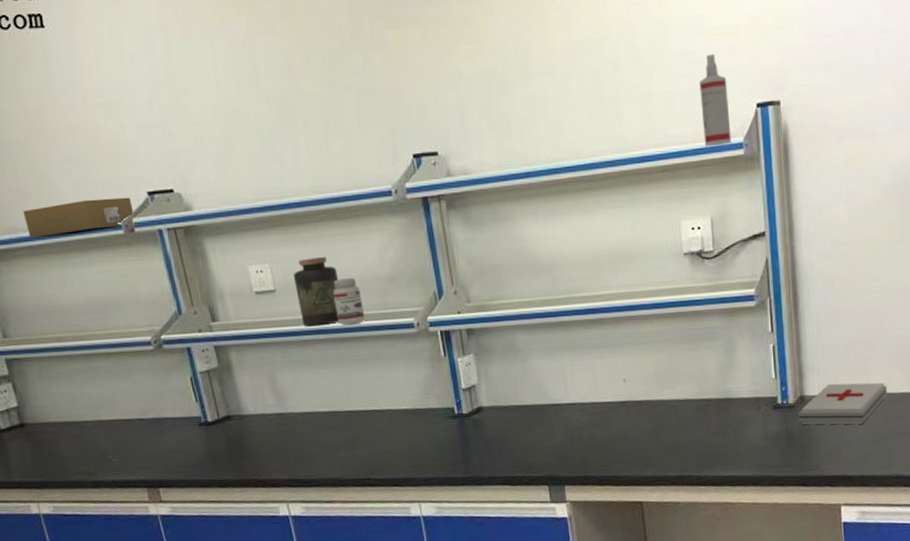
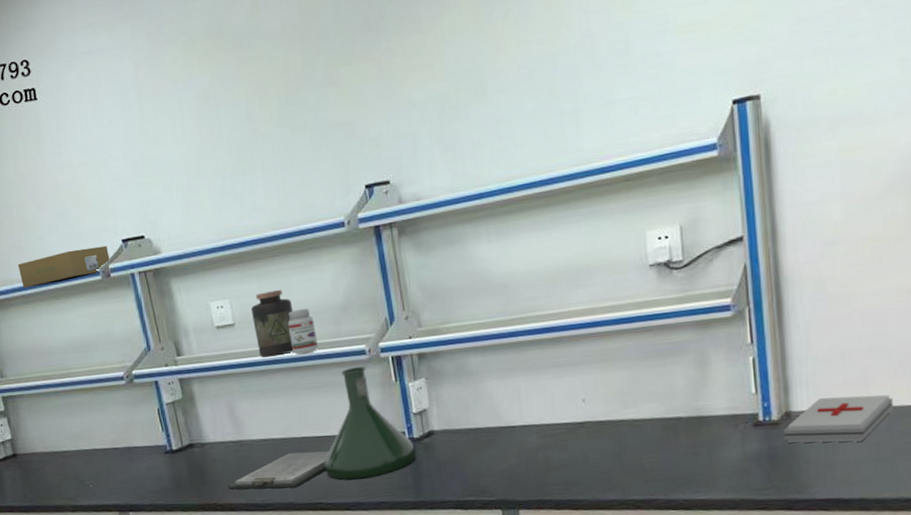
clipboard: none [269,425,377,465] -> present [227,451,329,490]
flask: none [372,339,465,455] -> present [324,366,416,480]
spray bottle: present [699,53,732,147] -> none [667,52,703,151]

